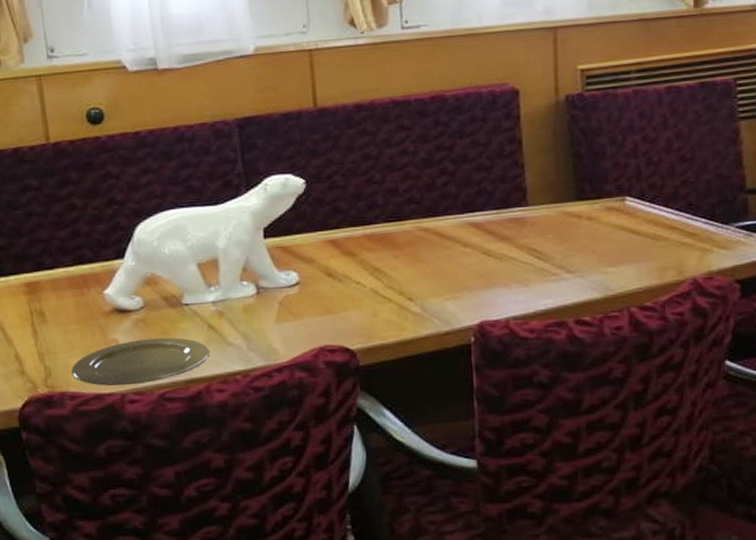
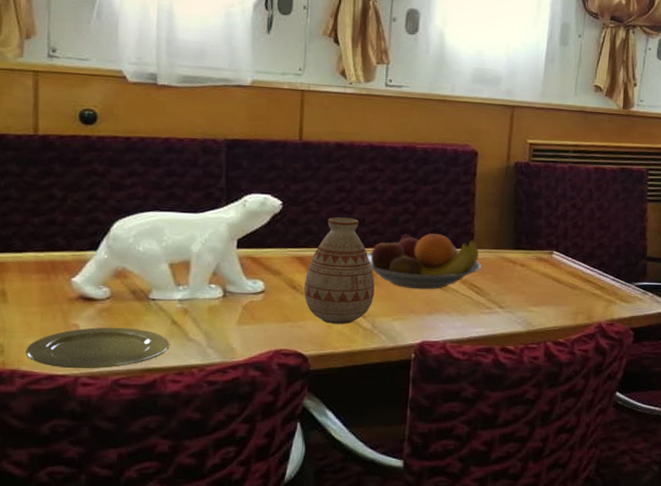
vase: none [341,188,420,312] -> present [304,217,375,324]
fruit bowl: none [406,194,540,262] -> present [367,233,481,290]

